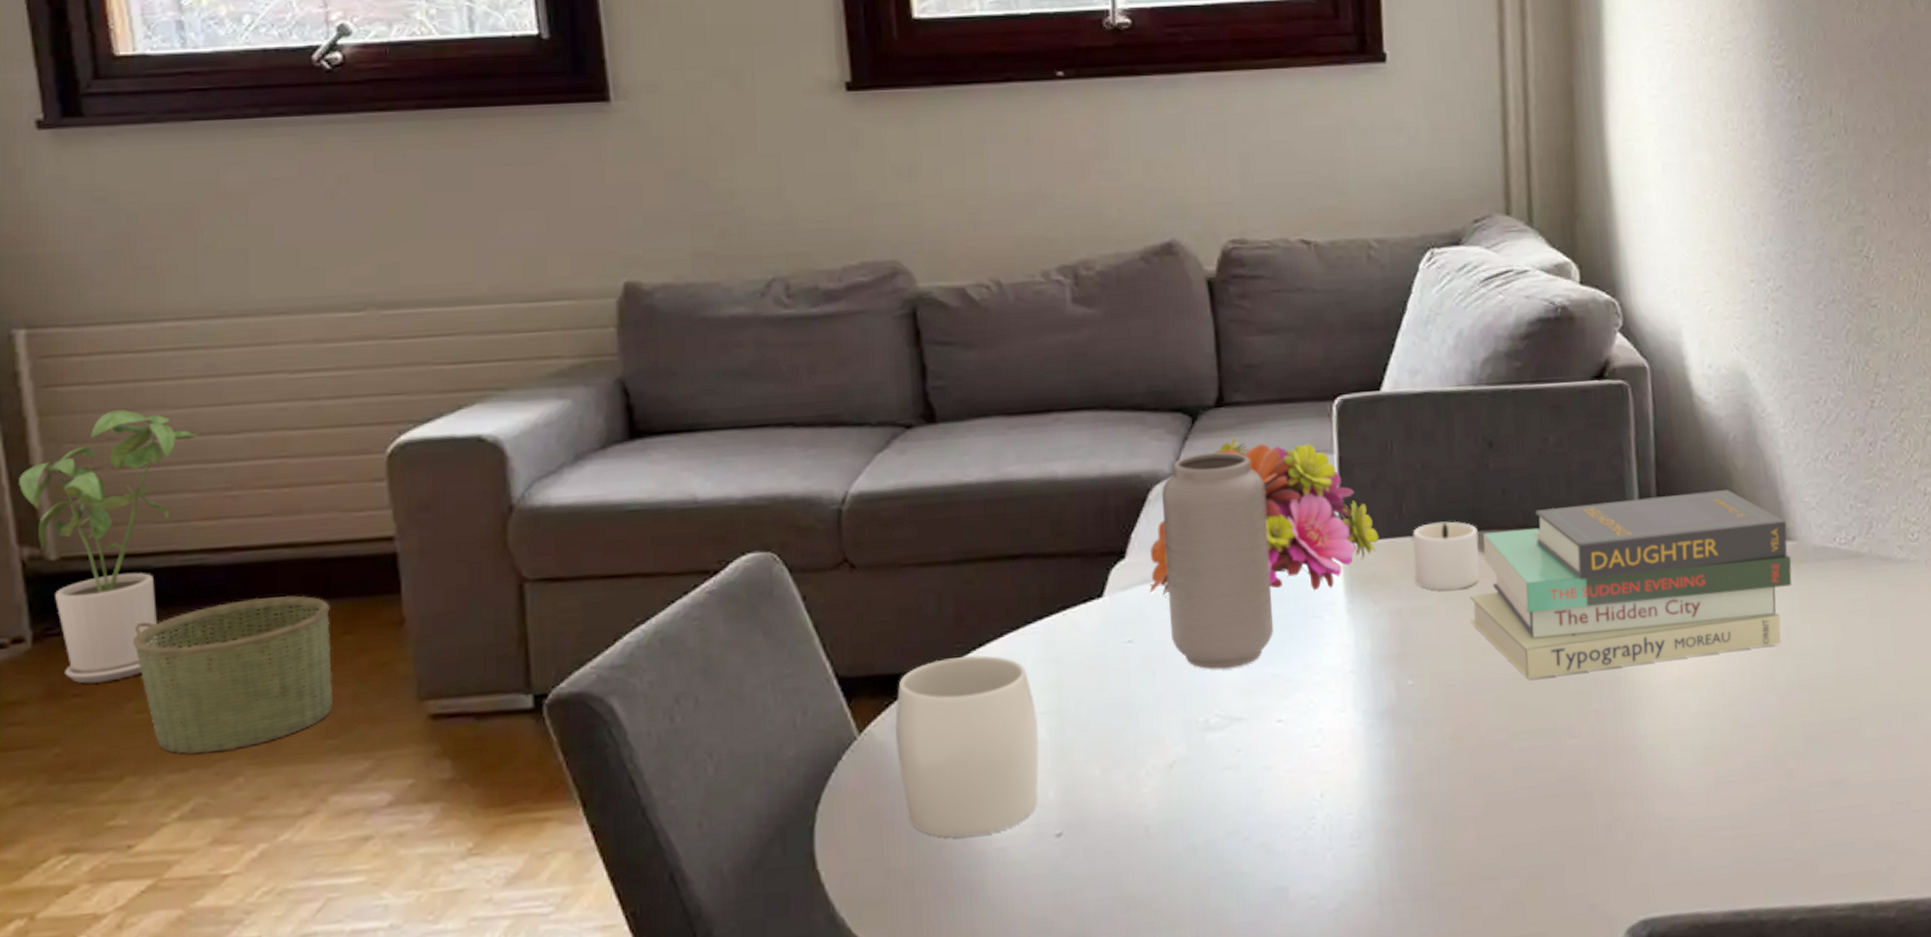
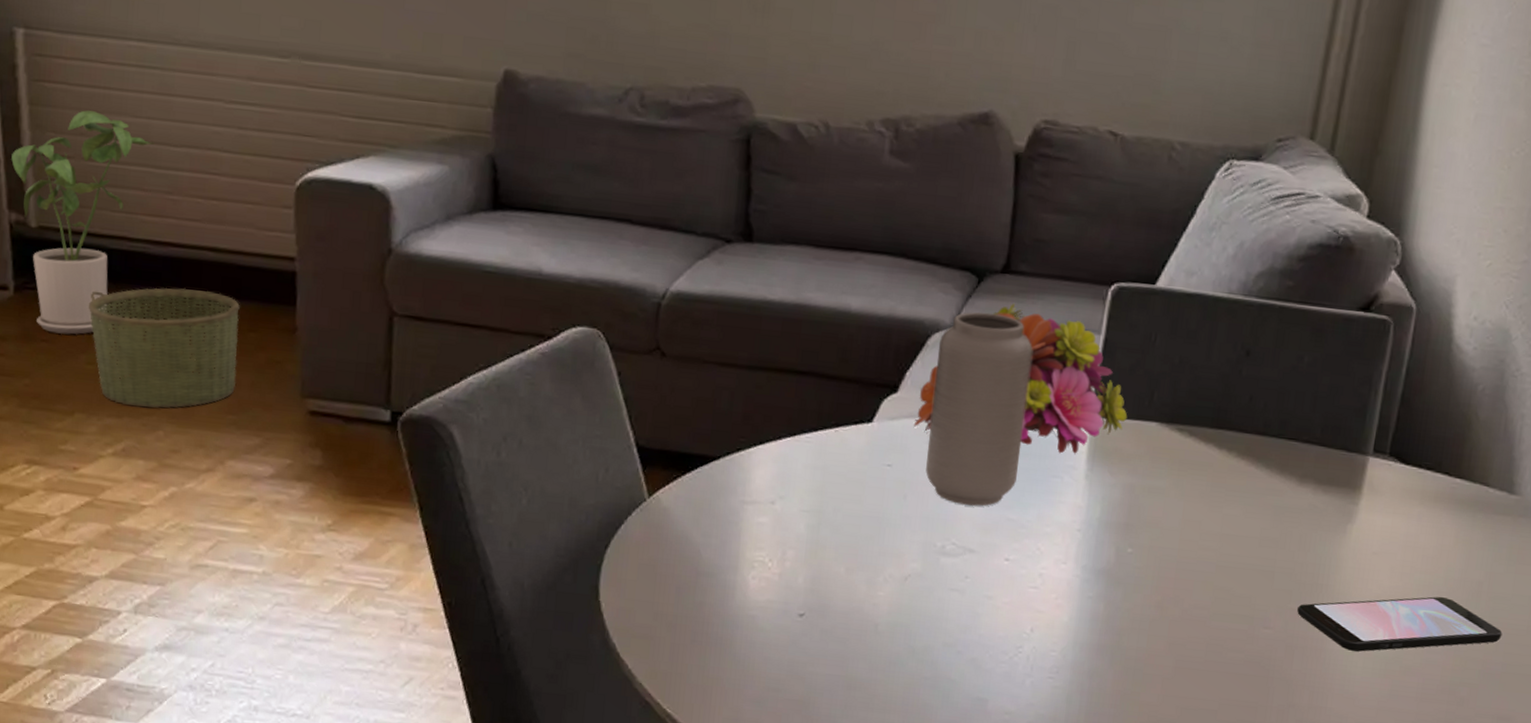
mug: present [894,655,1040,838] -> none [677,448,800,602]
candle: present [1412,521,1480,591] -> none [1152,413,1219,478]
books: present [1470,490,1792,680] -> none [1195,420,1514,585]
smartphone: none [1599,663,1815,744] -> present [1296,596,1503,652]

